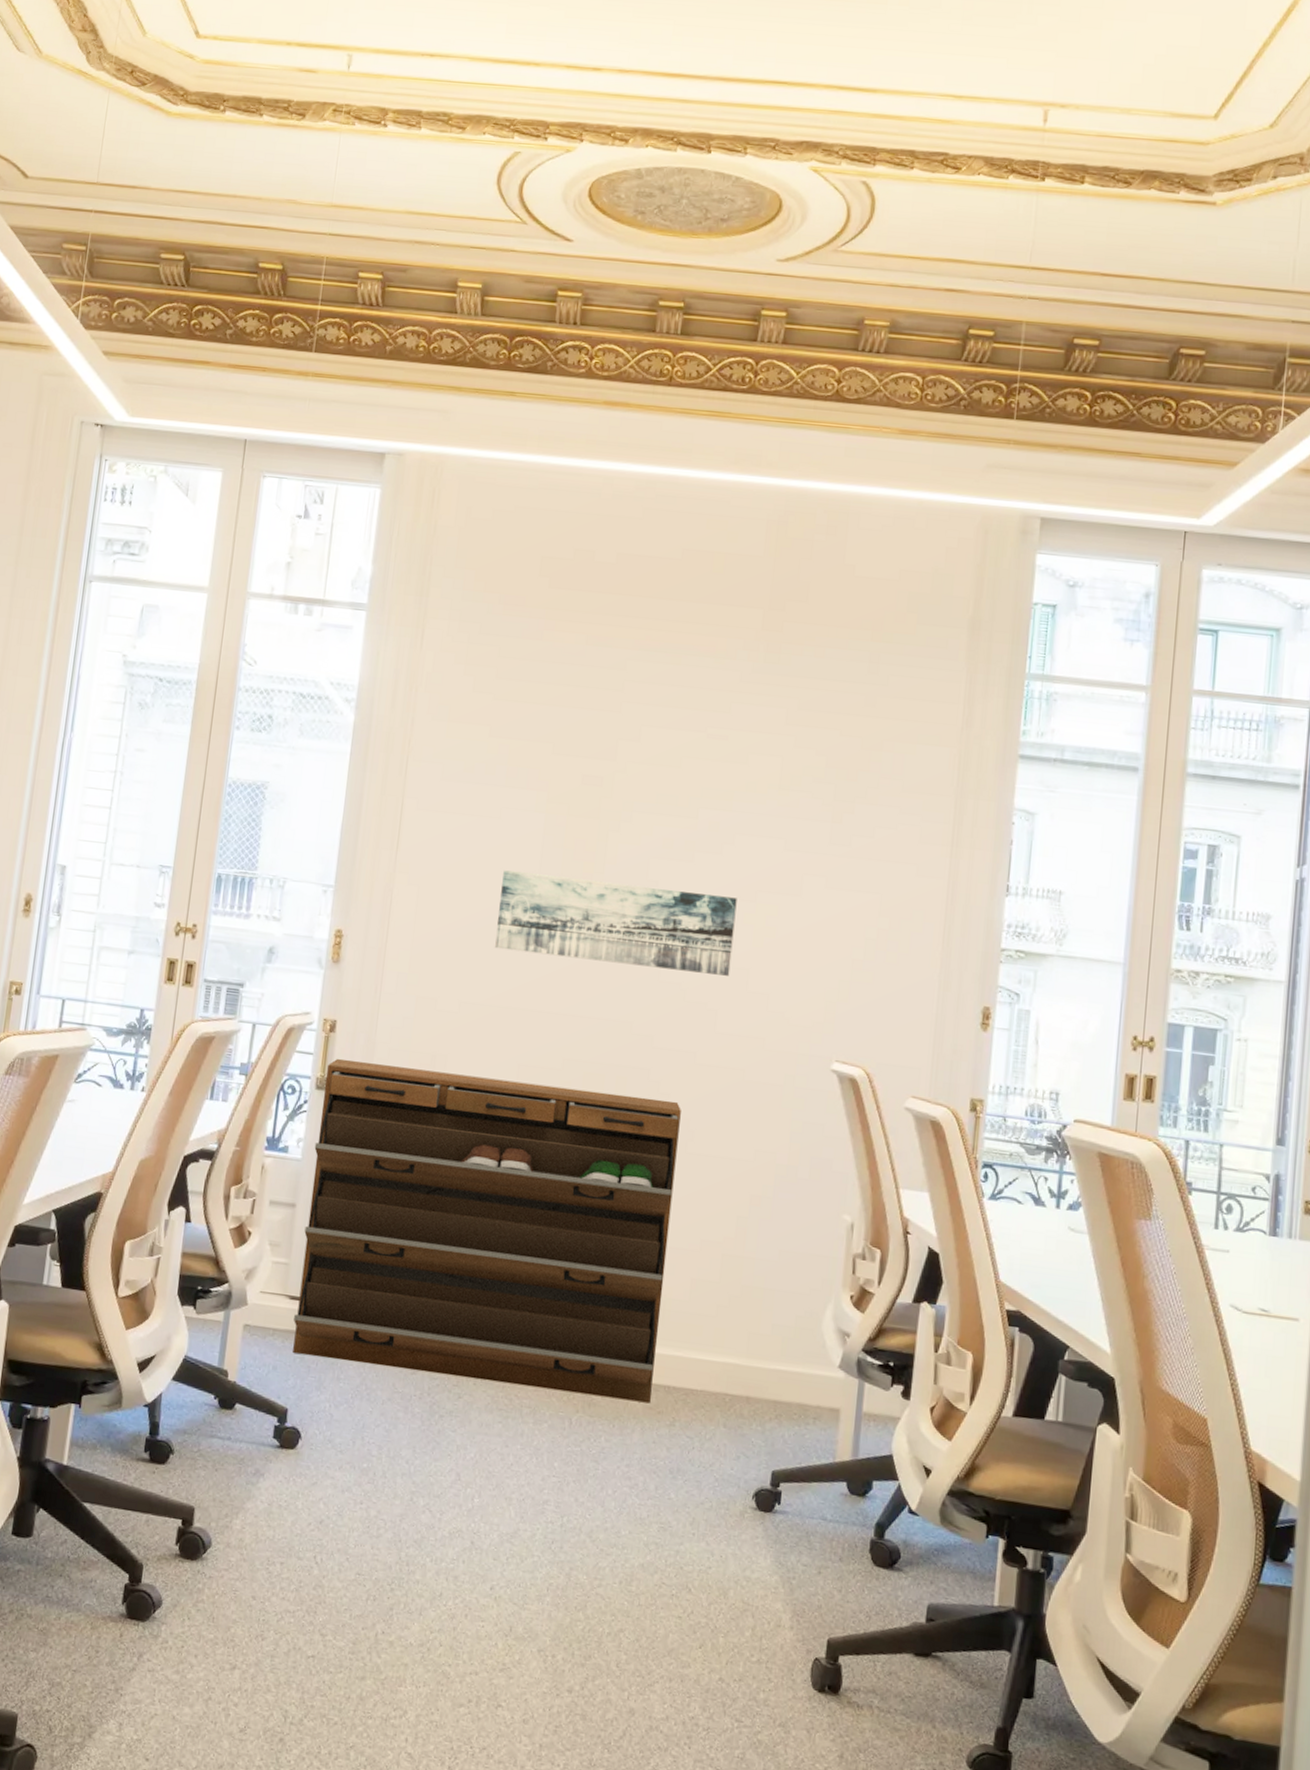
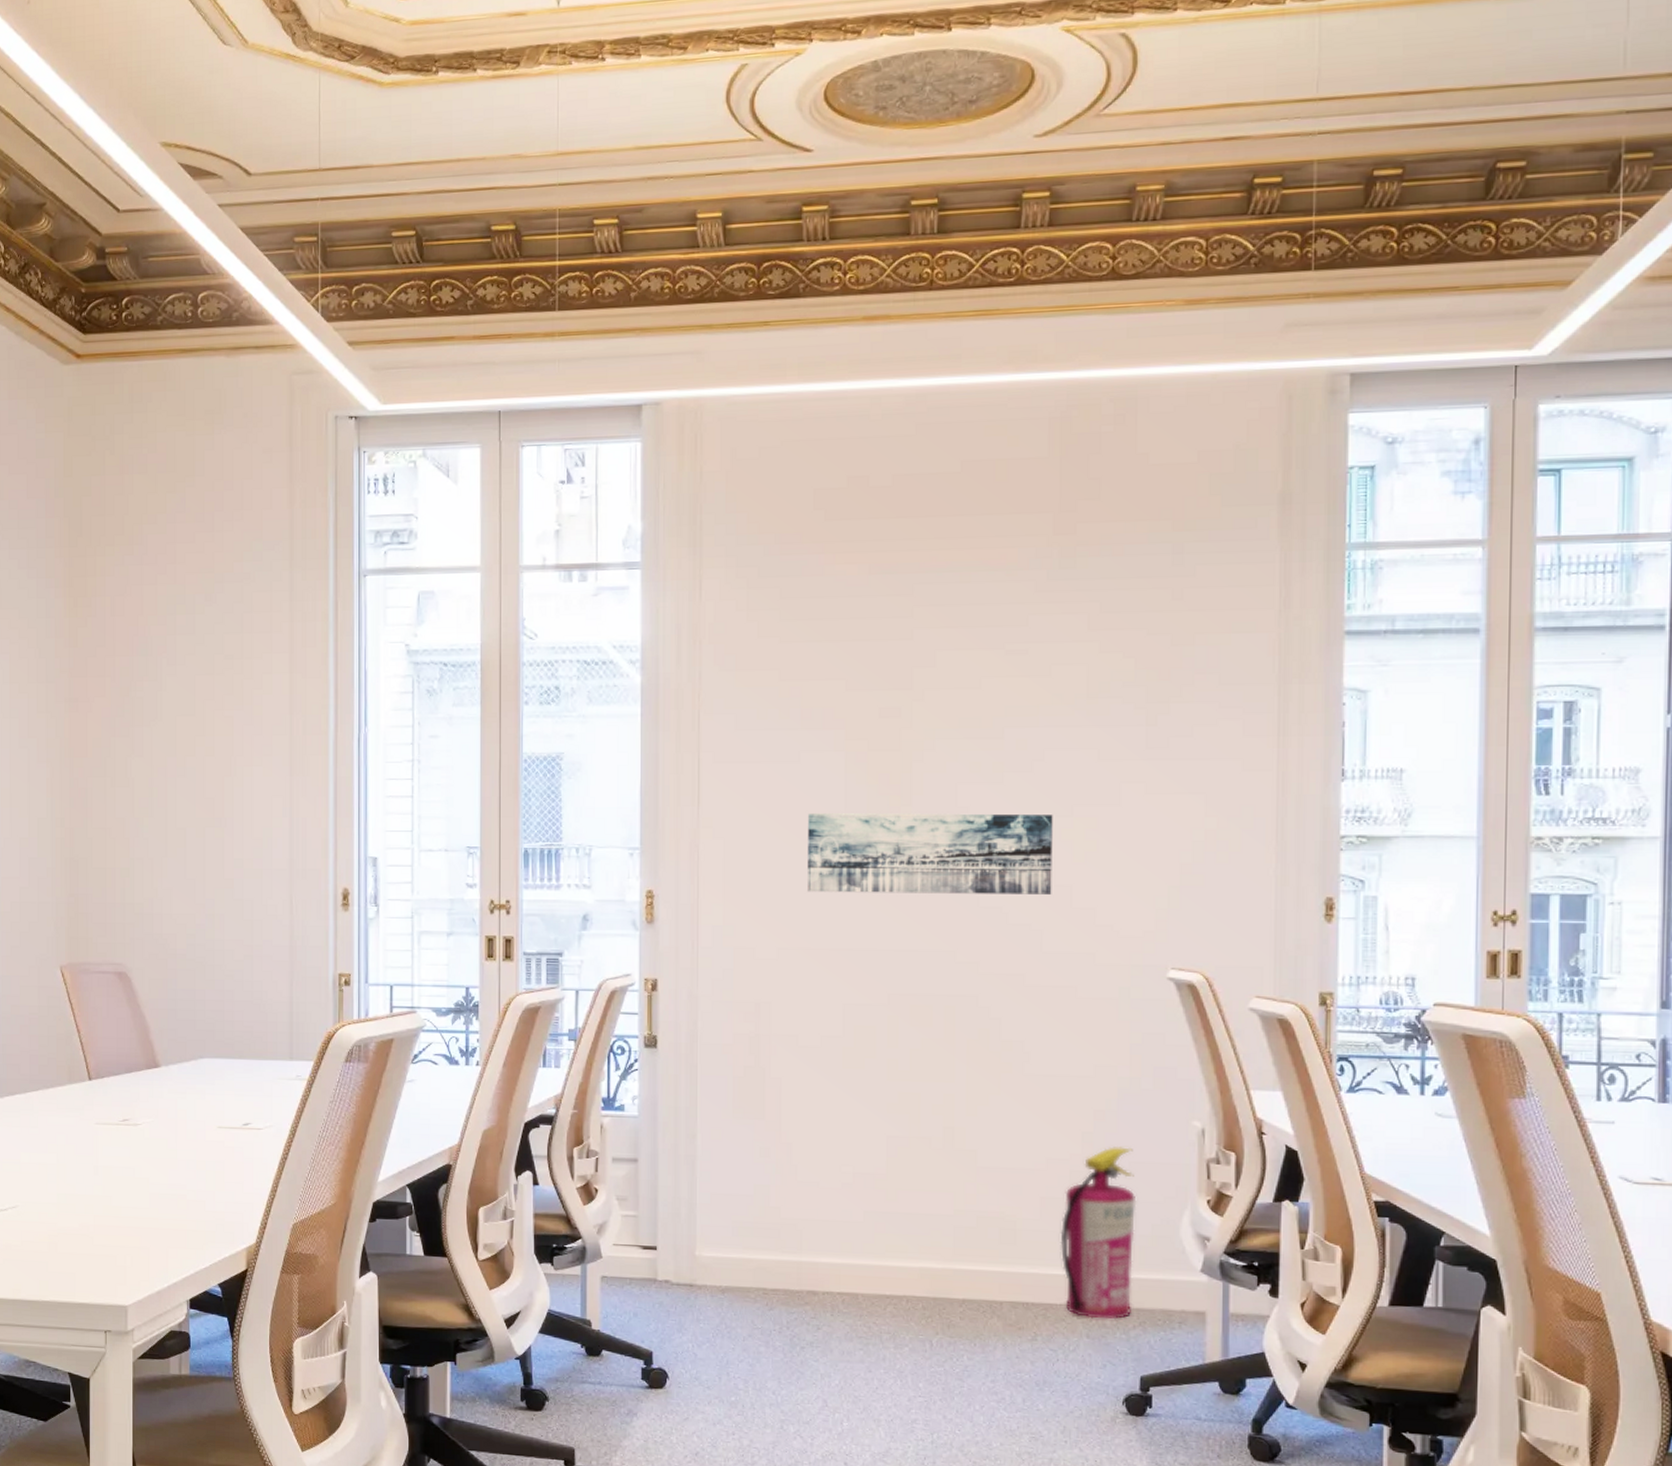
shoe rack: present [293,1058,681,1404] -> none [649,1015,1014,1321]
fire extinguisher: none [706,1233,784,1411] -> present [1060,1146,1137,1320]

